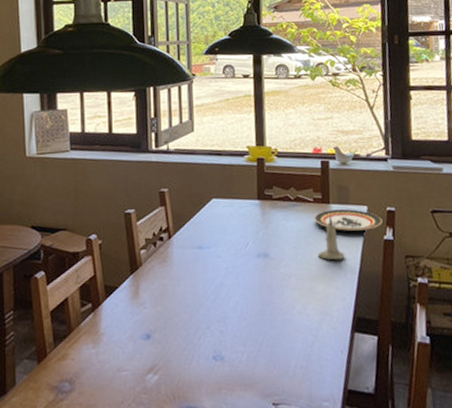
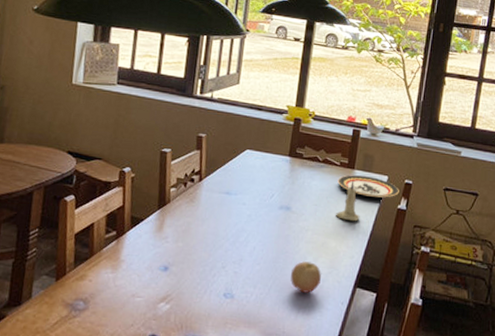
fruit: none [281,310,314,345] -> present [291,261,321,293]

